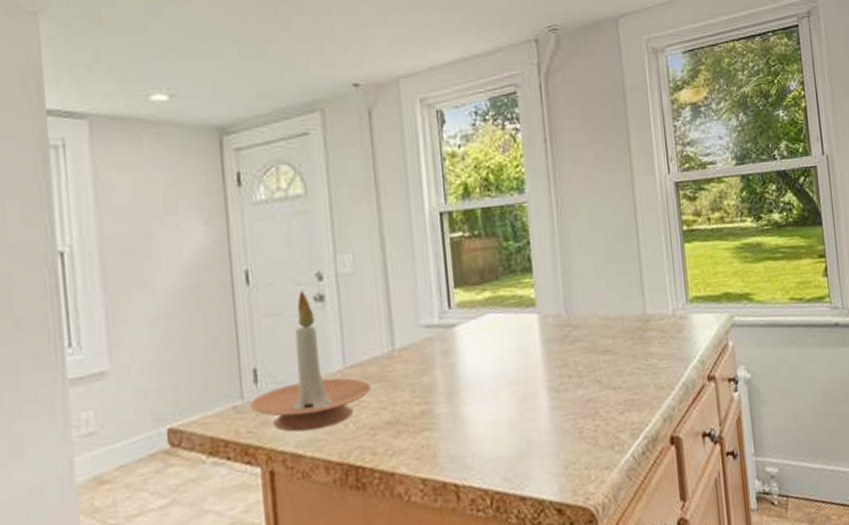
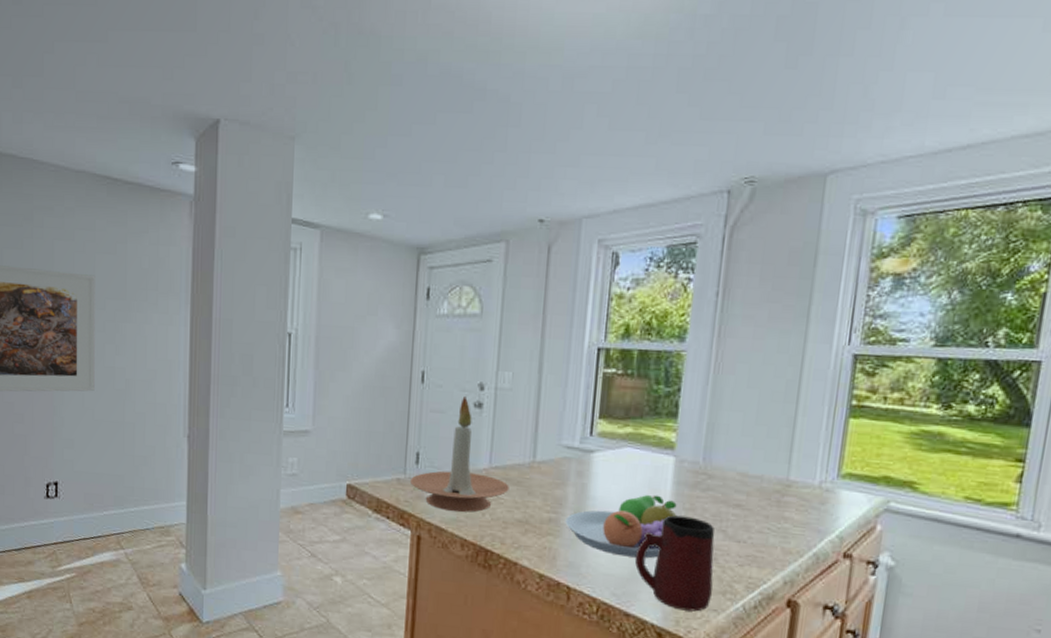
fruit bowl: none [439,358,552,435] -> present [565,494,677,559]
mug: none [519,373,602,478] -> present [634,515,715,612]

